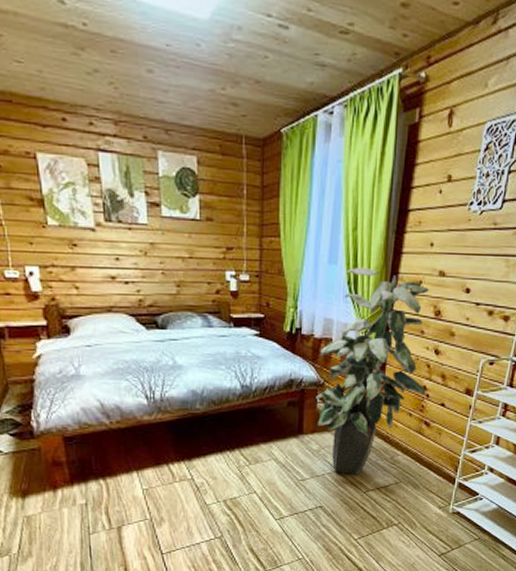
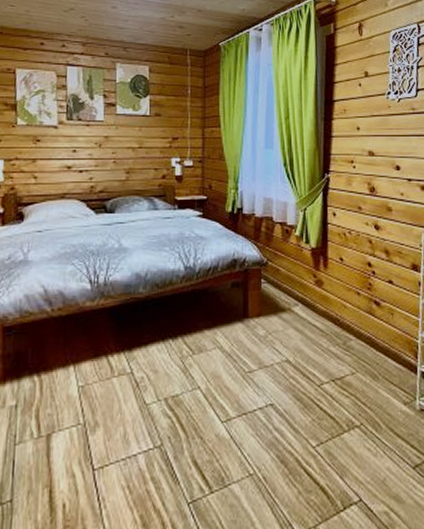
indoor plant: present [316,266,429,475] -> none [260,150,372,365]

